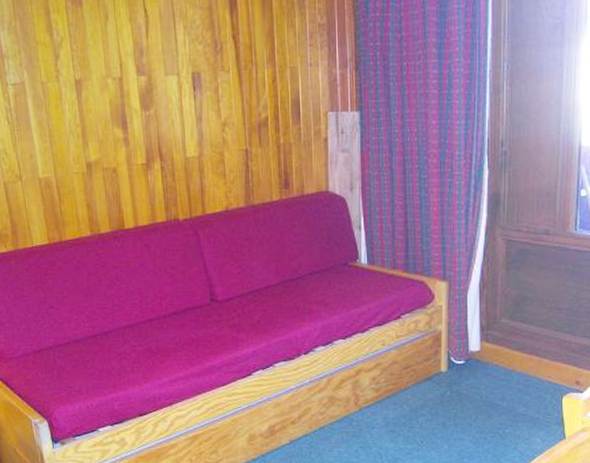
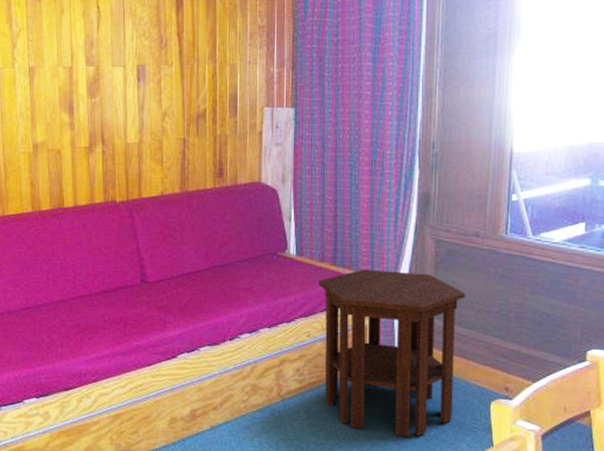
side table: none [391,274,536,436] -> present [318,269,465,437]

